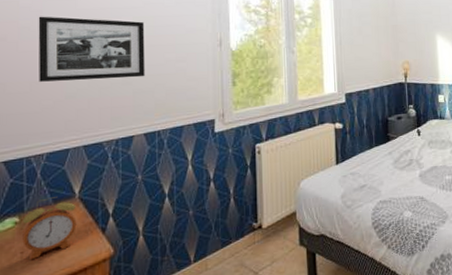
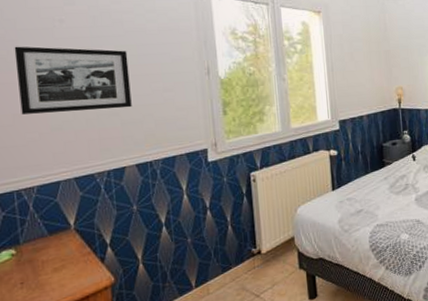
alarm clock: present [22,197,77,261] -> none [19,228,75,290]

